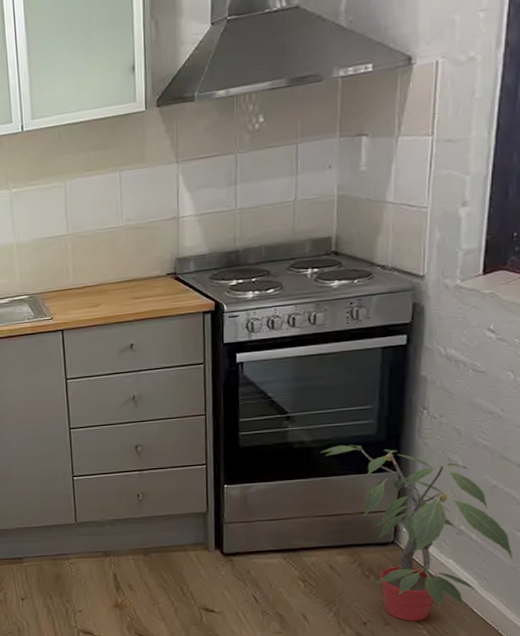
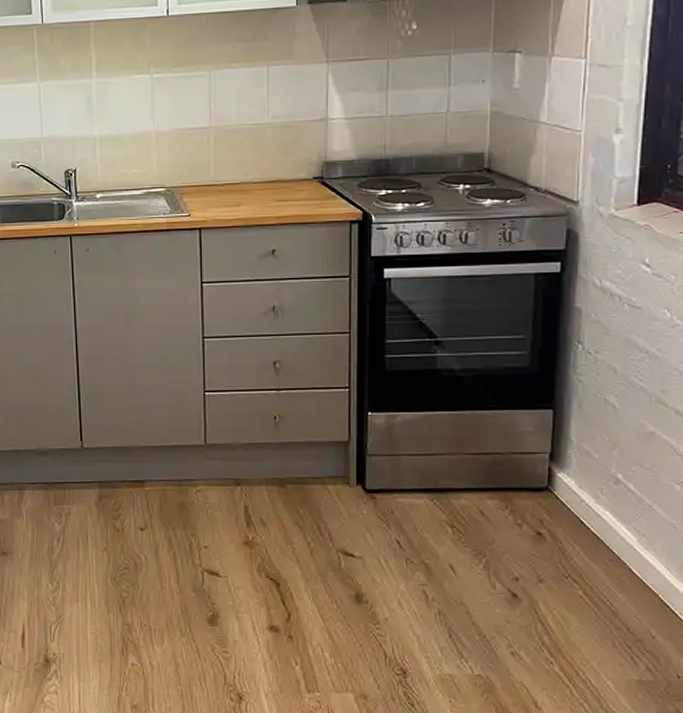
potted plant: present [320,444,513,621] -> none [470,376,673,579]

